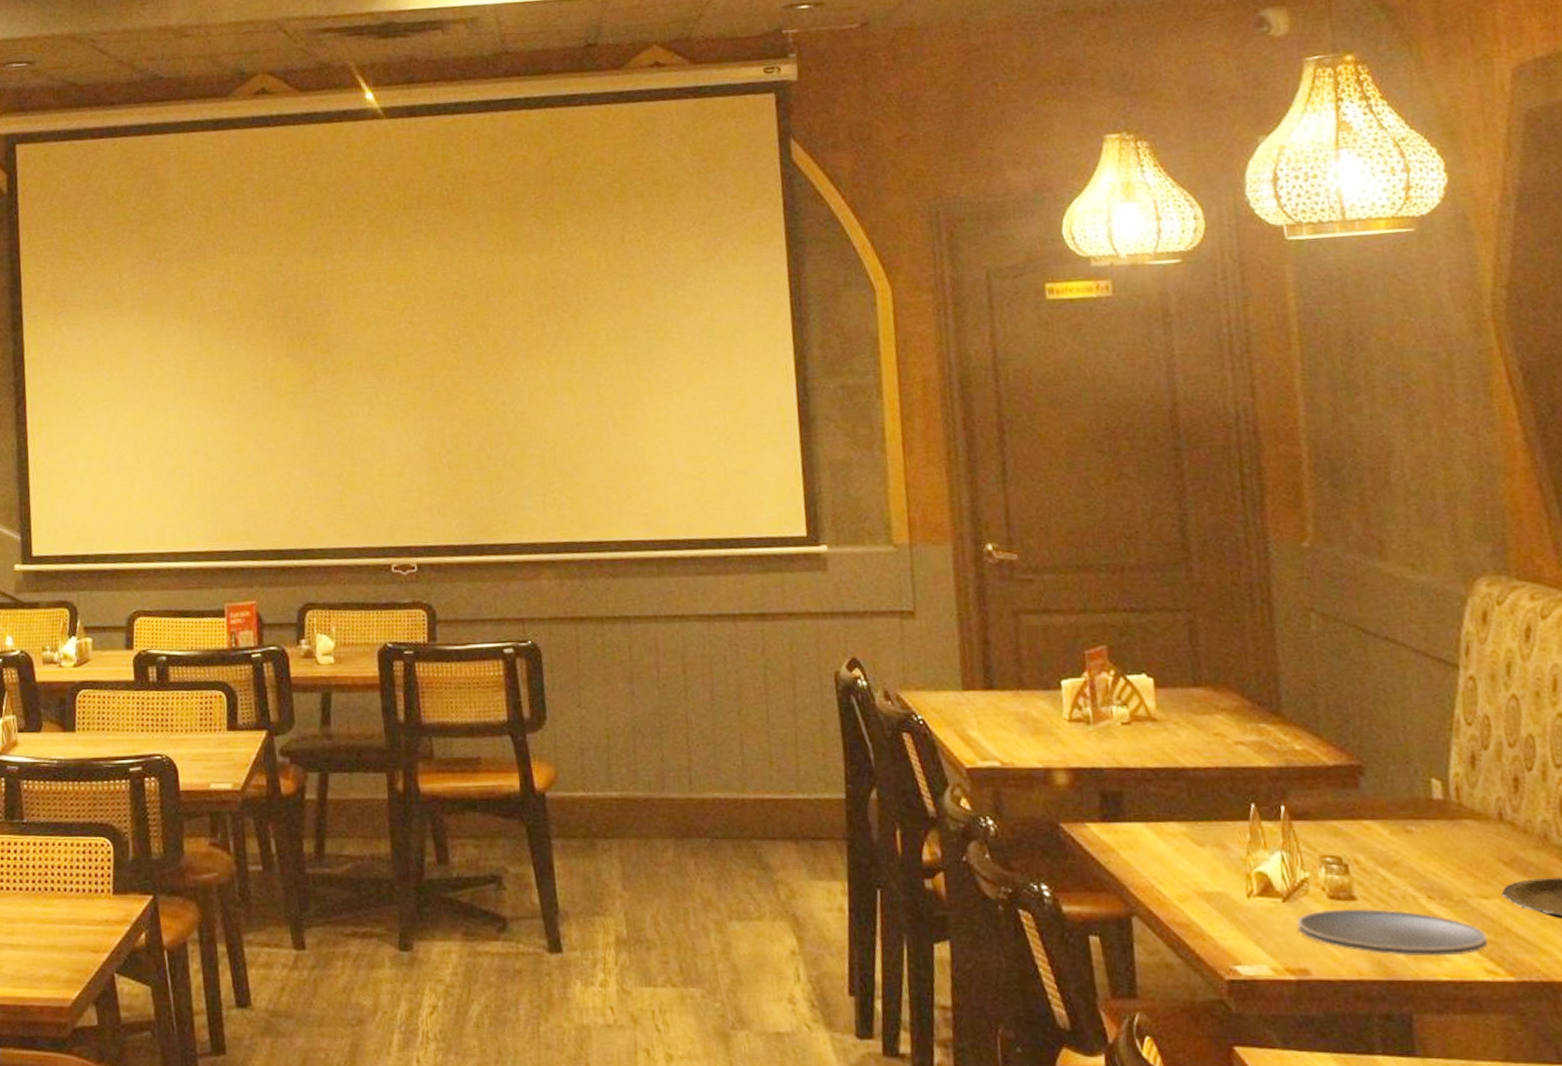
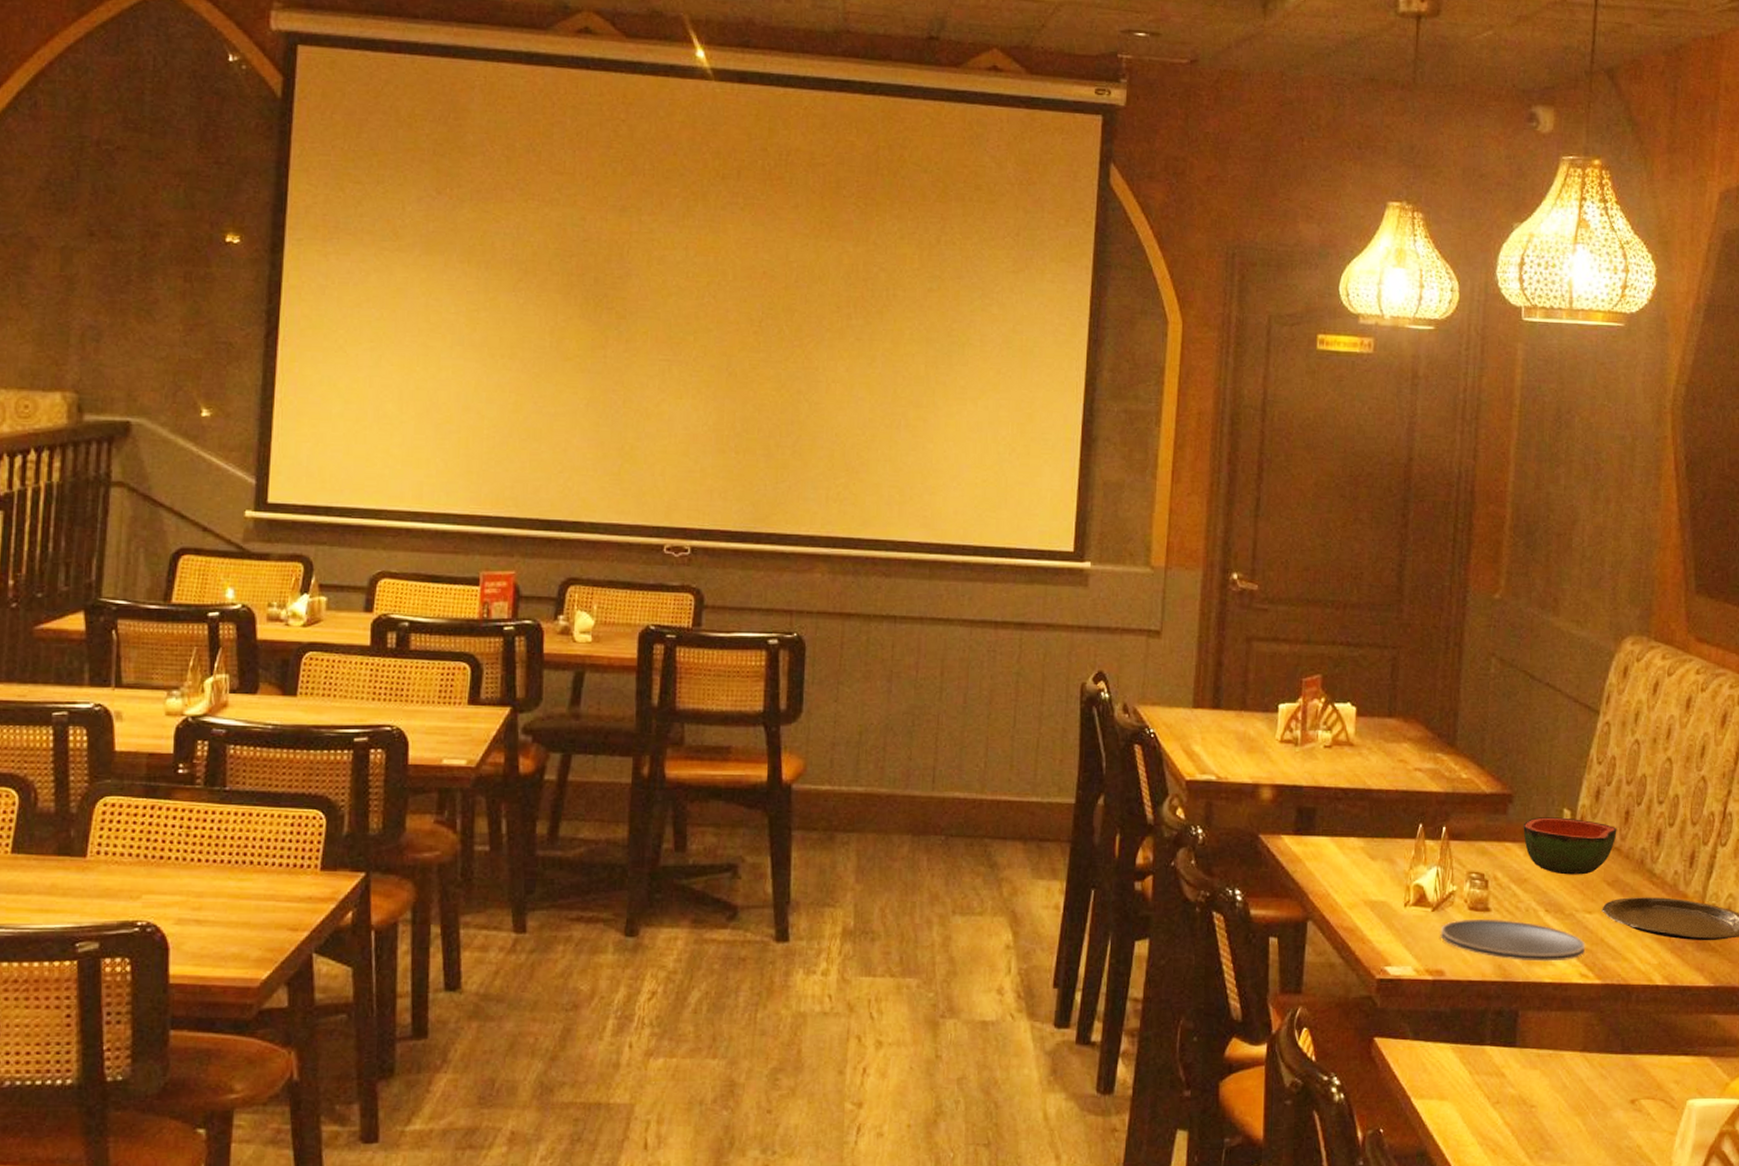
bowl: none [1382,789,1506,855] -> present [1523,817,1617,875]

